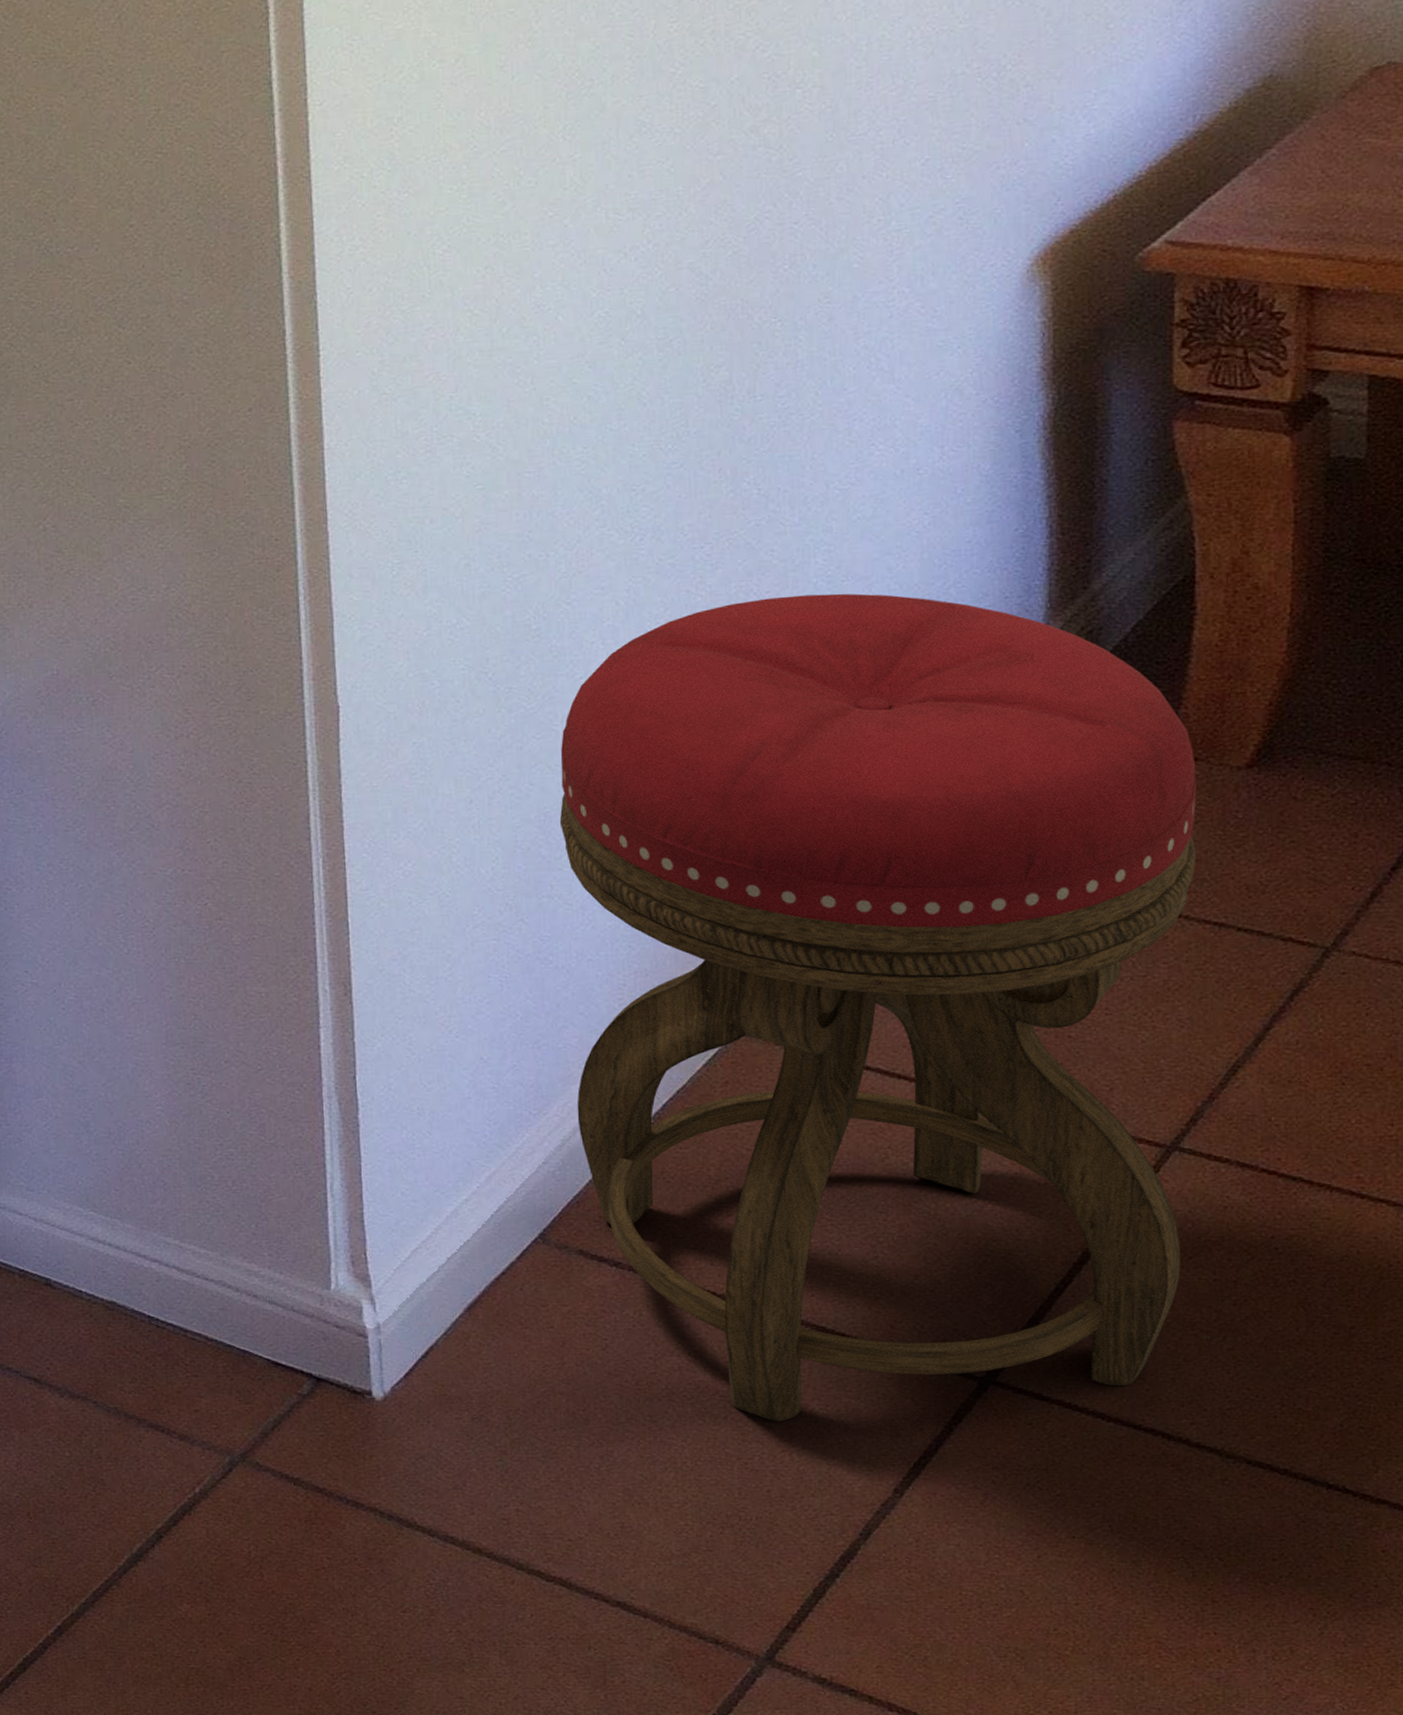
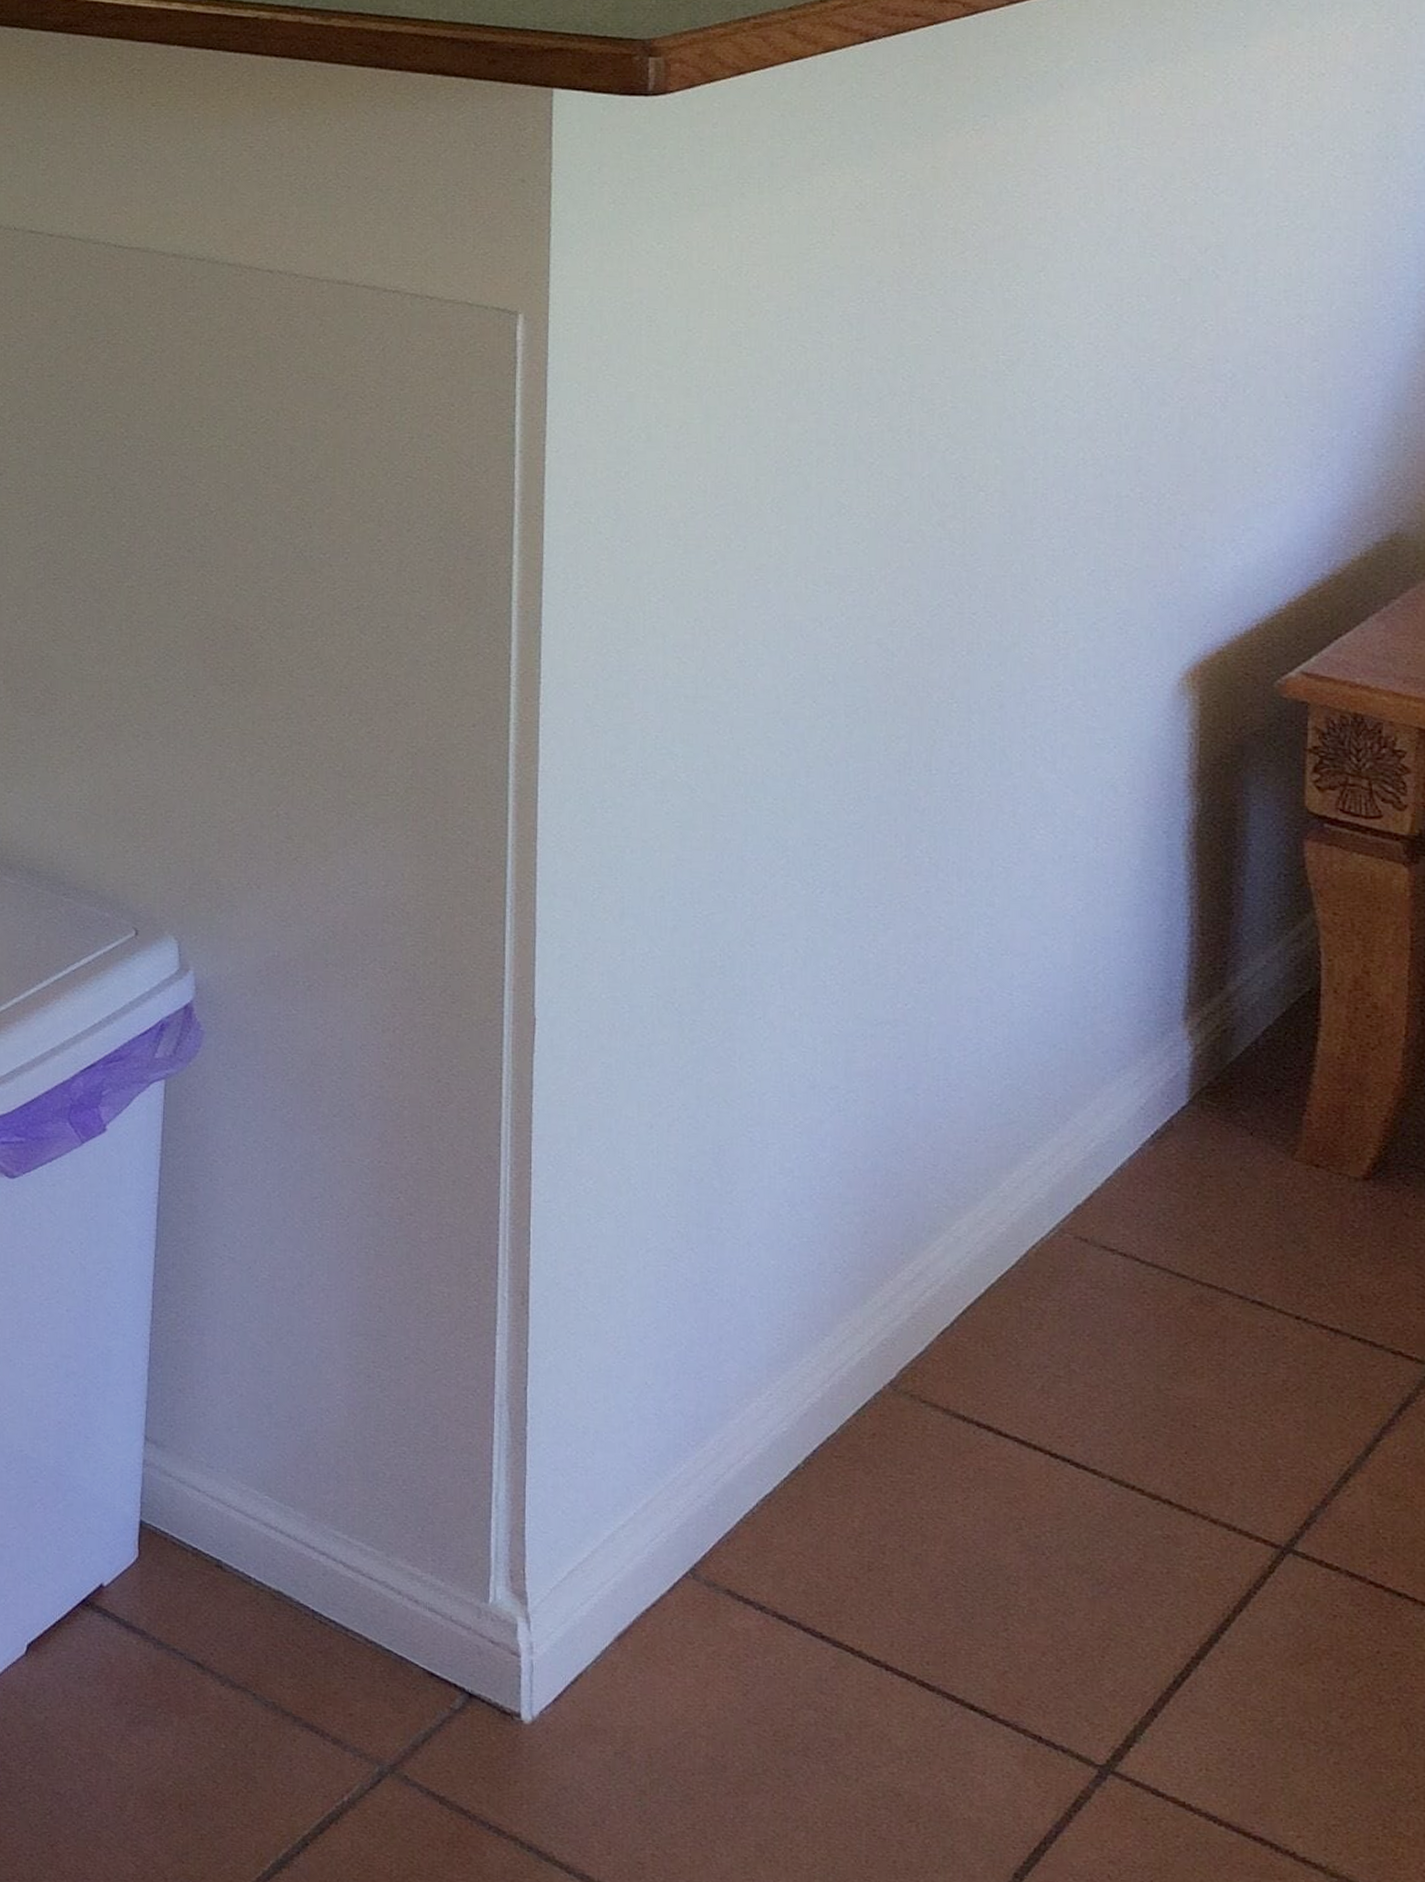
stool: present [559,593,1197,1422] -> none [732,962,1317,1791]

